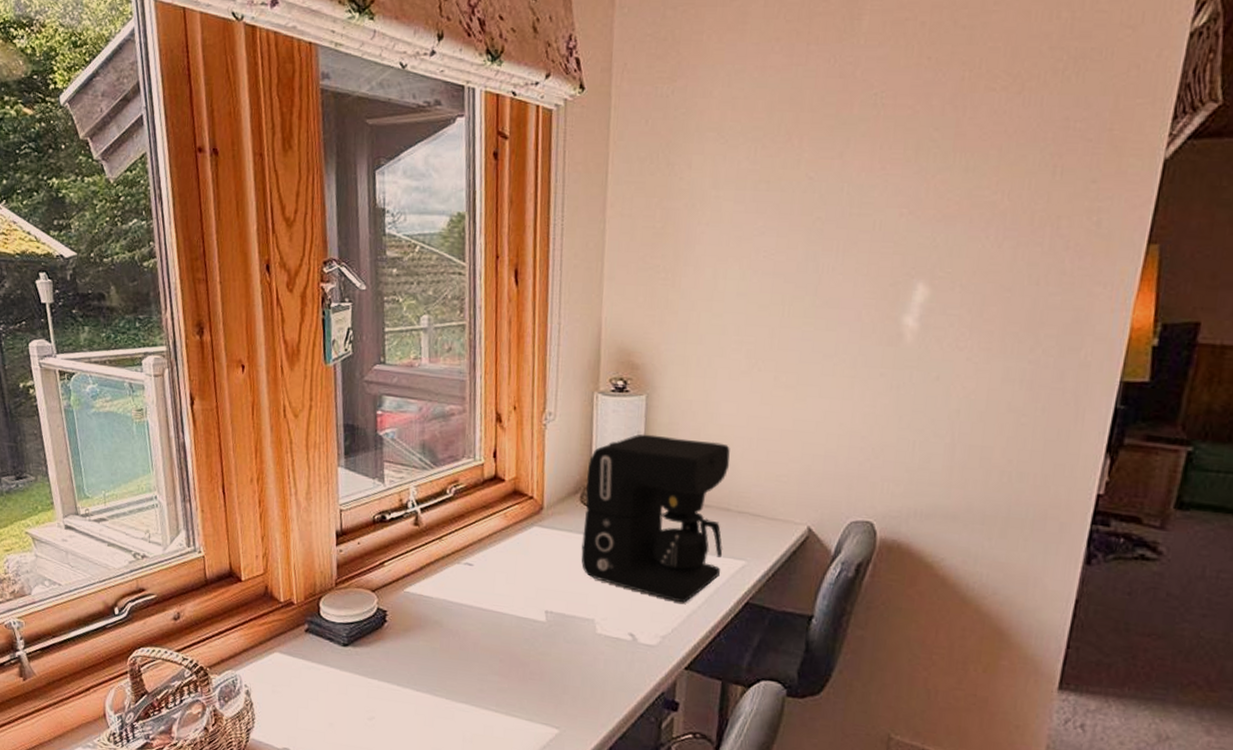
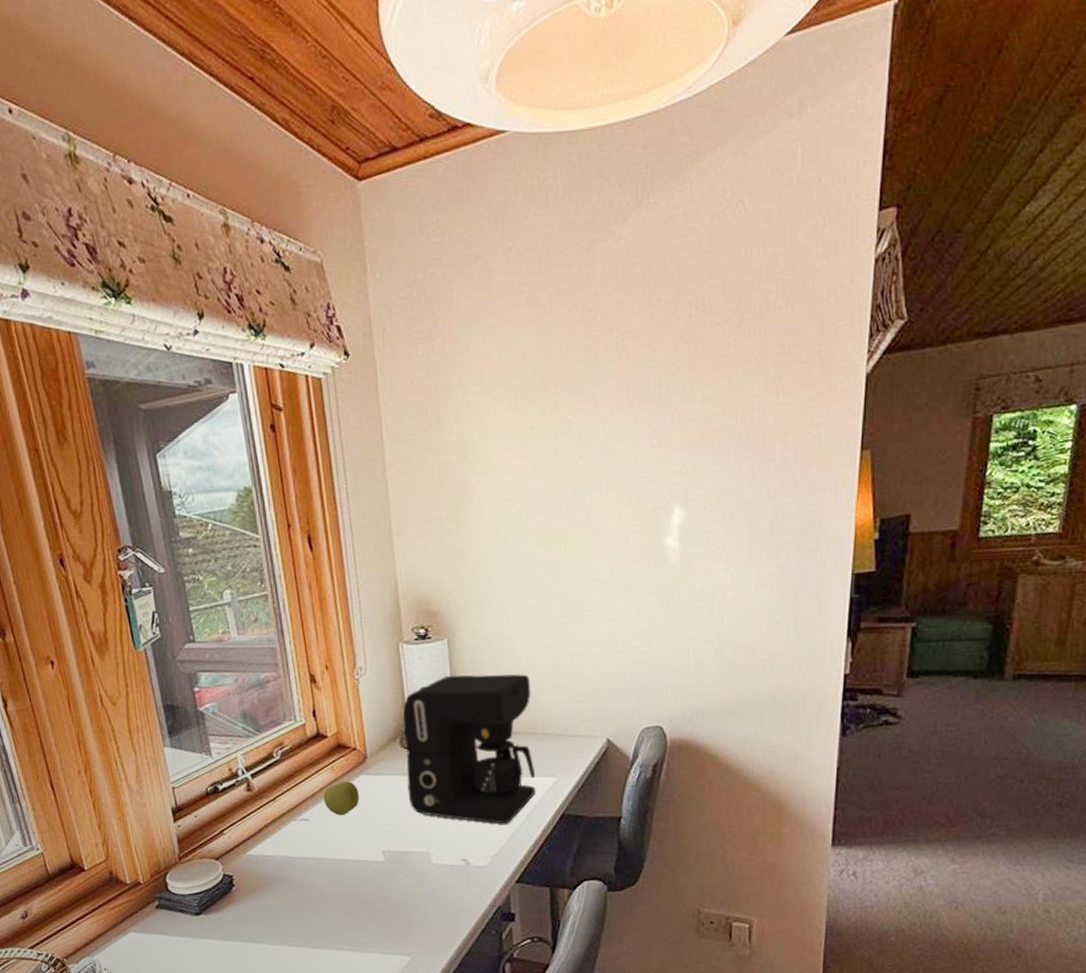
apple: none [491,530,529,566] -> present [323,781,359,816]

